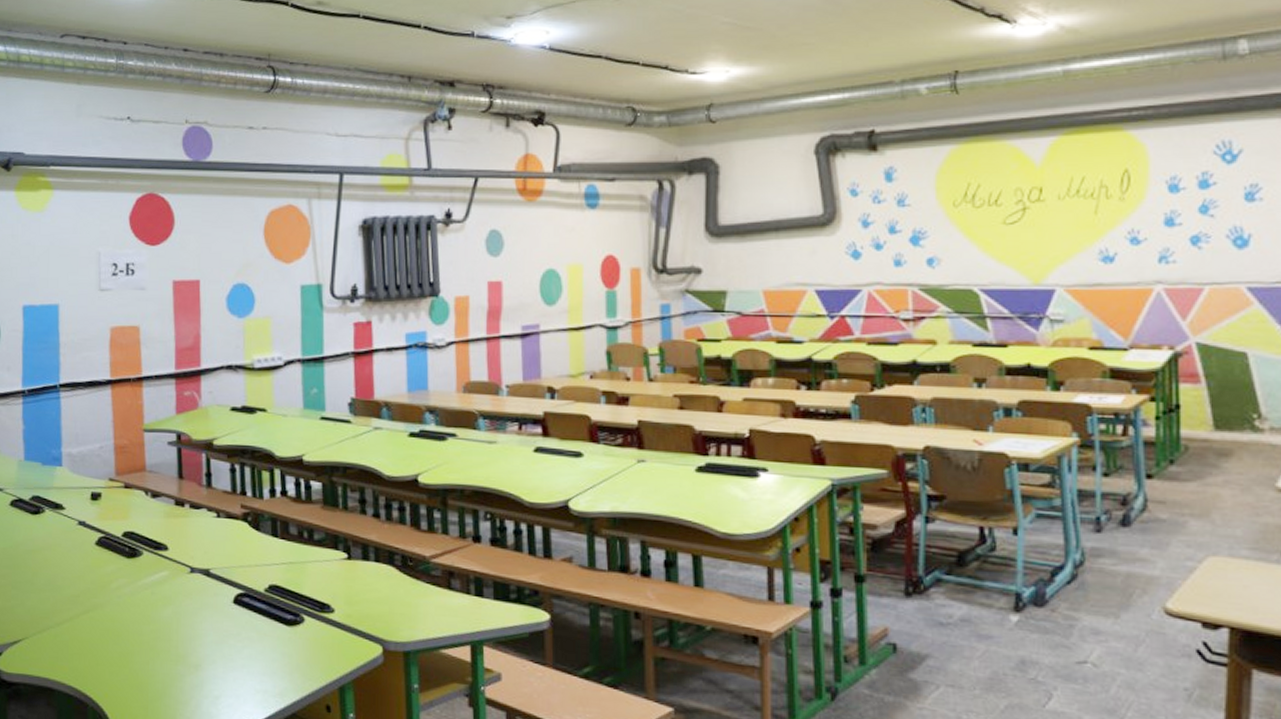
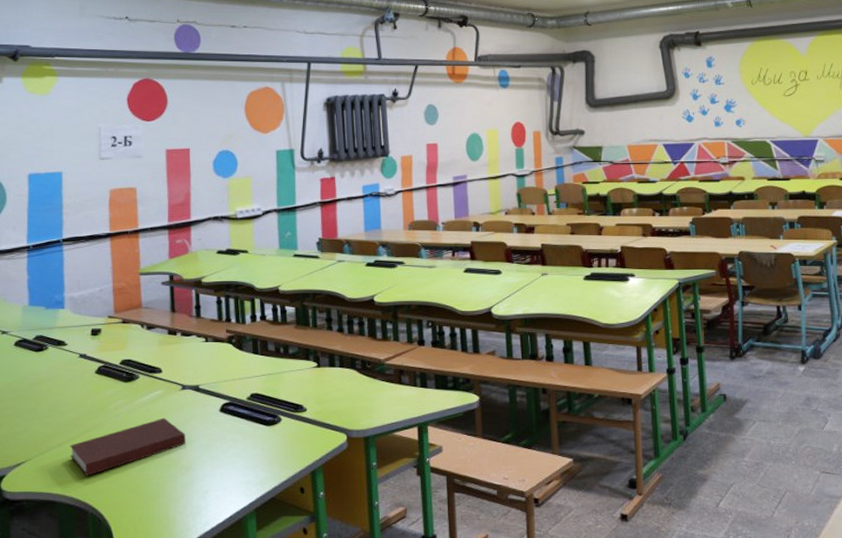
notebook: none [68,604,194,664] -> present [69,417,186,476]

